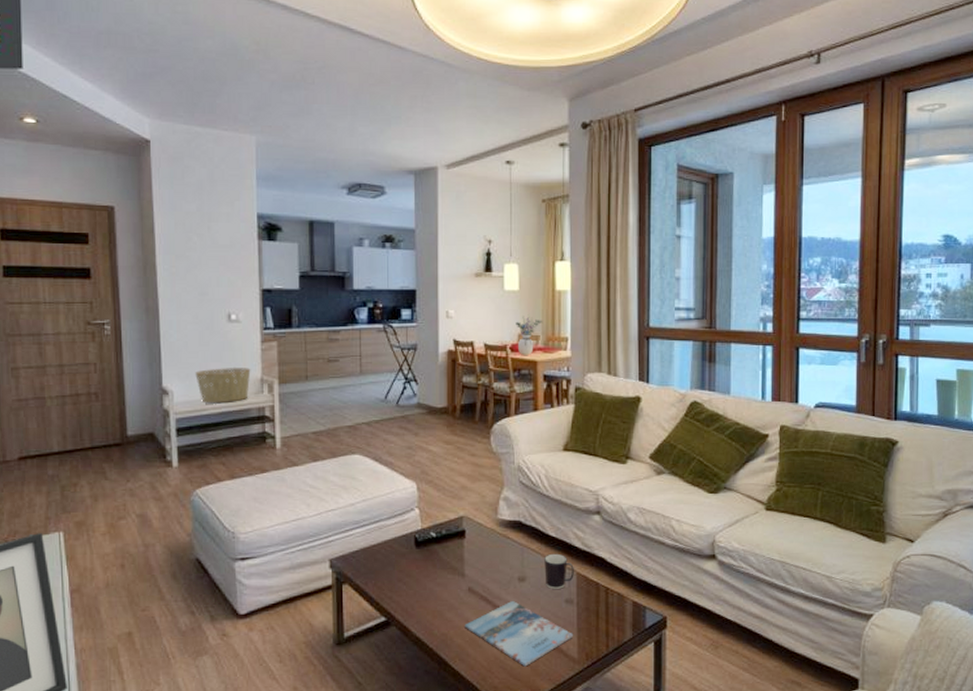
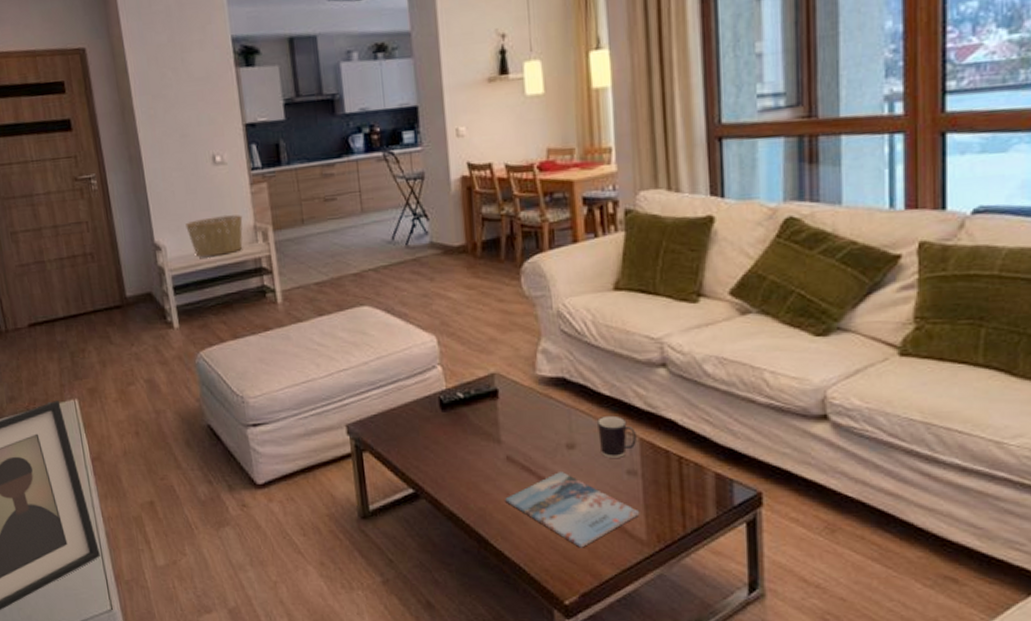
bouquet: present [516,314,543,356] -> none [543,123,578,176]

